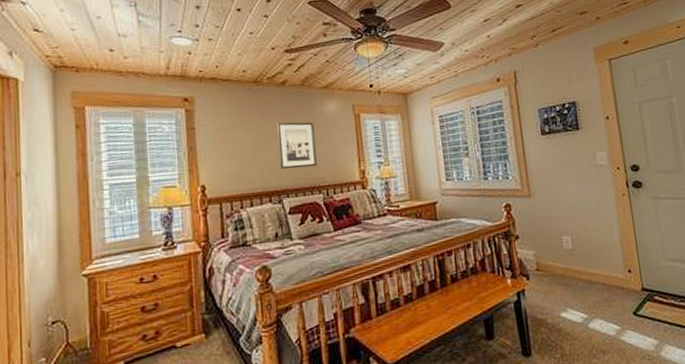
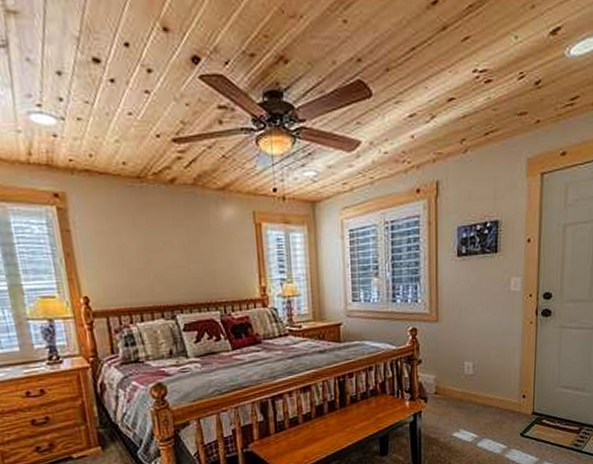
wall art: present [277,122,317,170] -> none [166,228,213,283]

